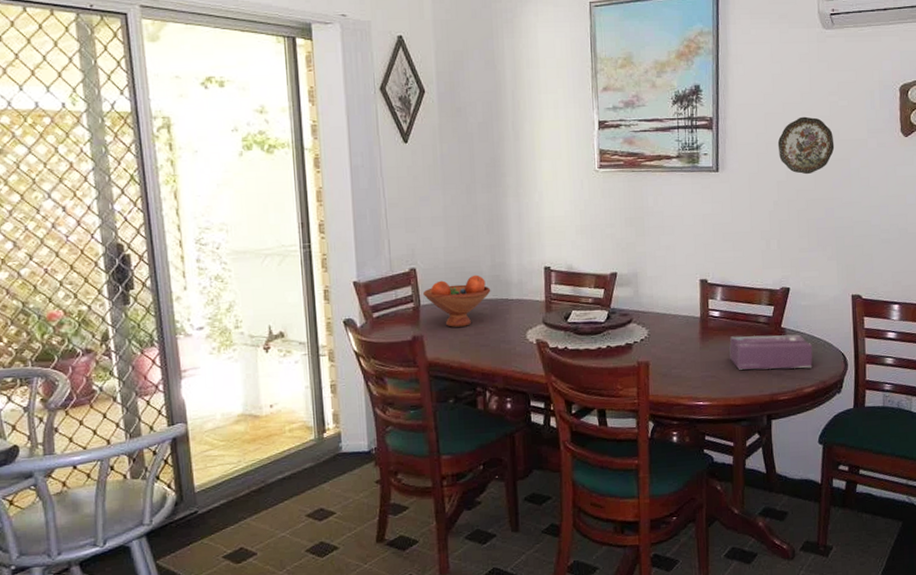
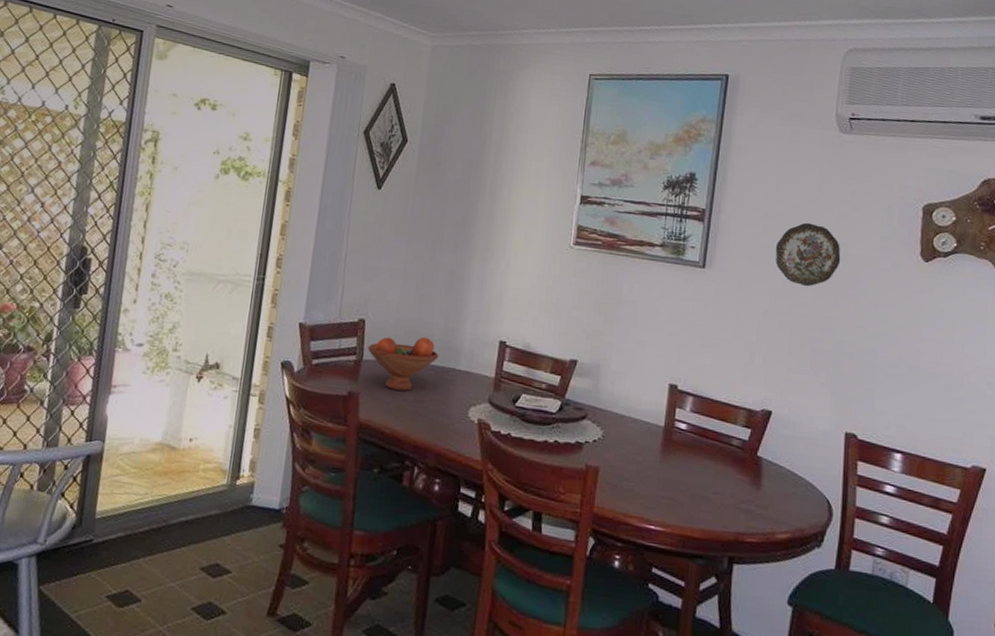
tissue box: present [729,334,813,370] -> none [693,455,792,511]

